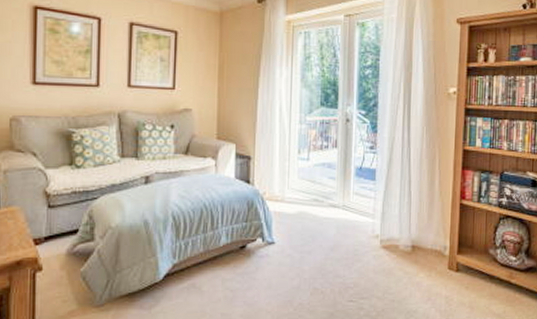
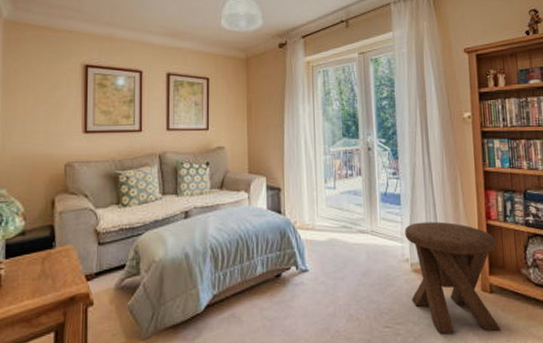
music stool: none [377,199,468,309] -> present [405,221,502,333]

